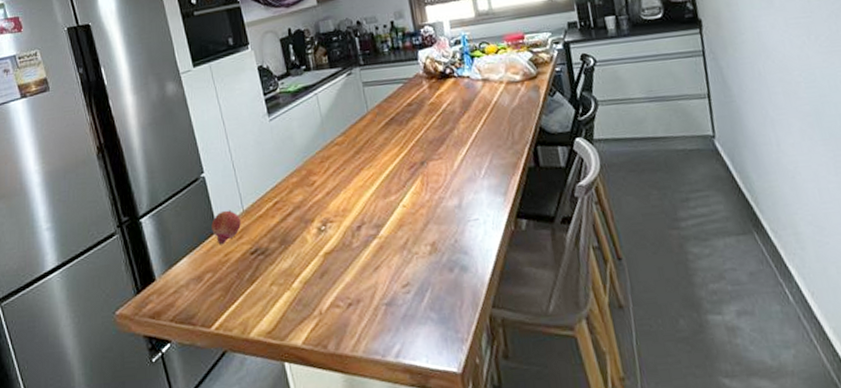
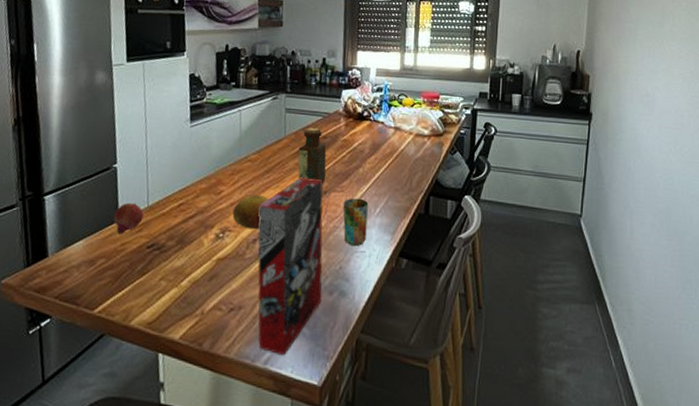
fruit: none [330,177,364,217] -> present [232,194,268,230]
cereal box: none [355,150,443,346] -> present [258,177,323,356]
bottle: none [384,96,420,153] -> present [298,128,327,183]
cup: none [444,162,477,216] -> present [343,198,369,247]

